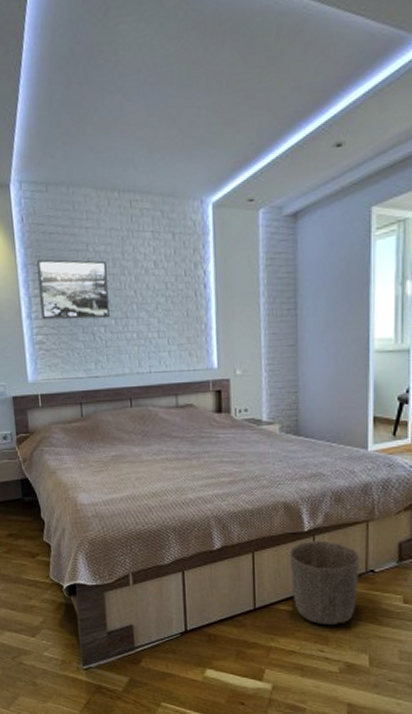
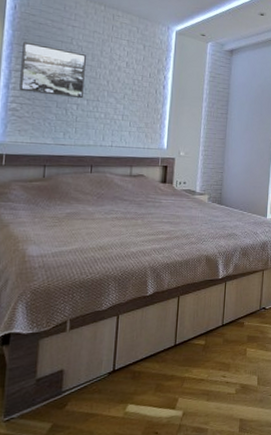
waste basket: present [288,540,360,626] -> none [205,285,257,355]

